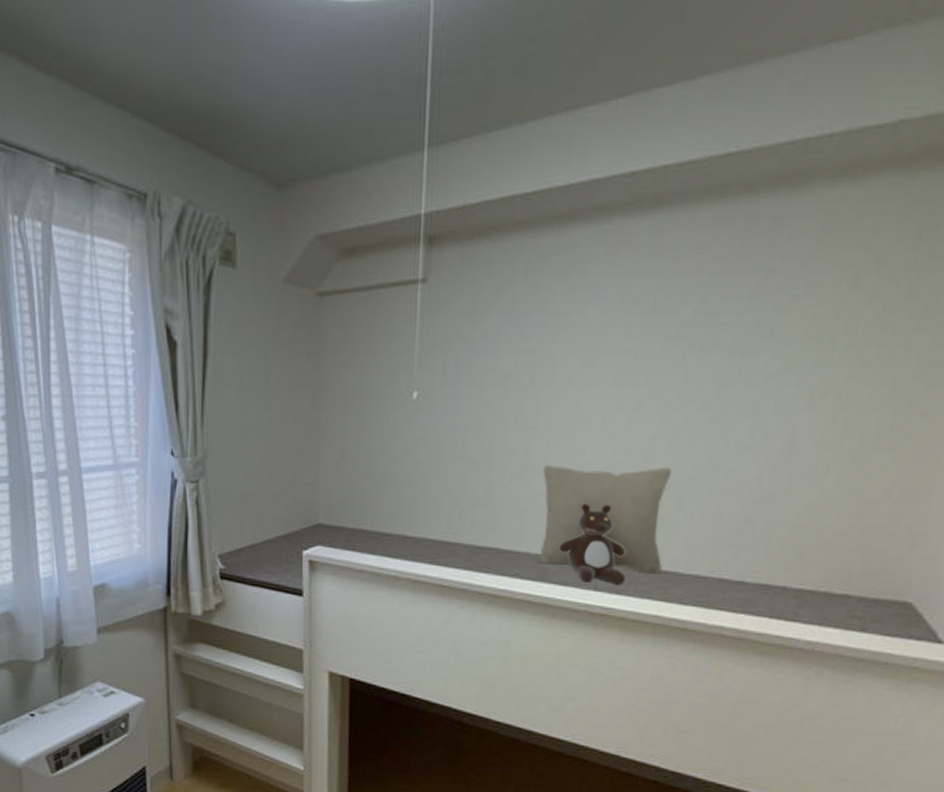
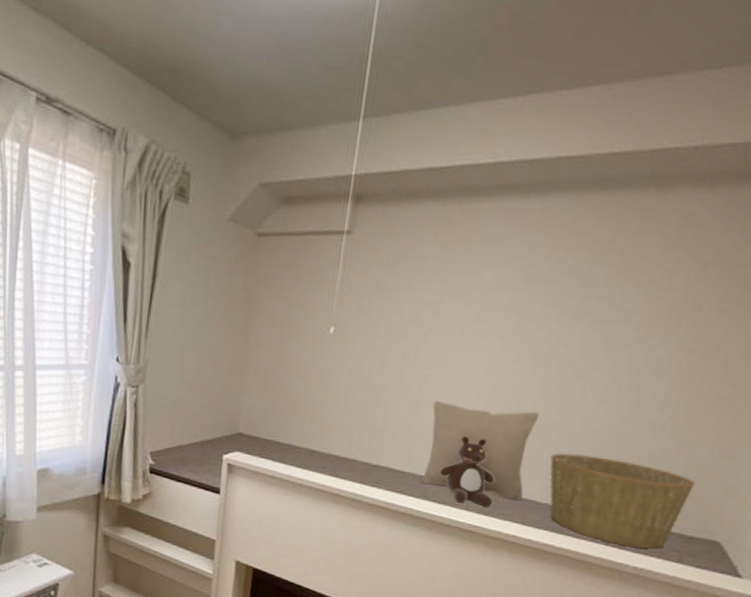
basket: none [690,513,872,619] -> present [550,453,695,551]

